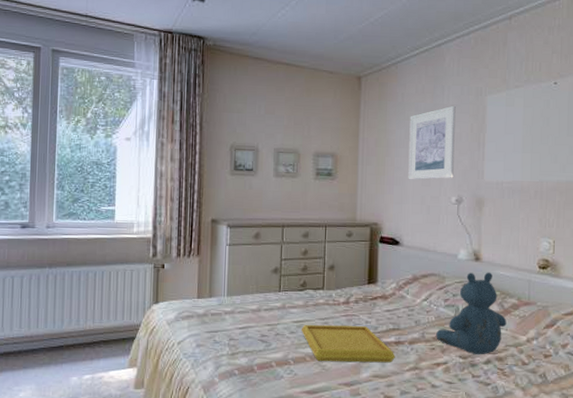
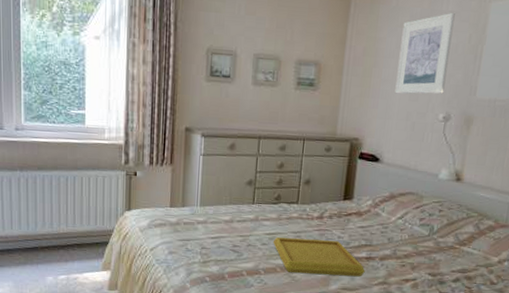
teddy bear: present [436,272,507,355] -> none [407,193,481,274]

